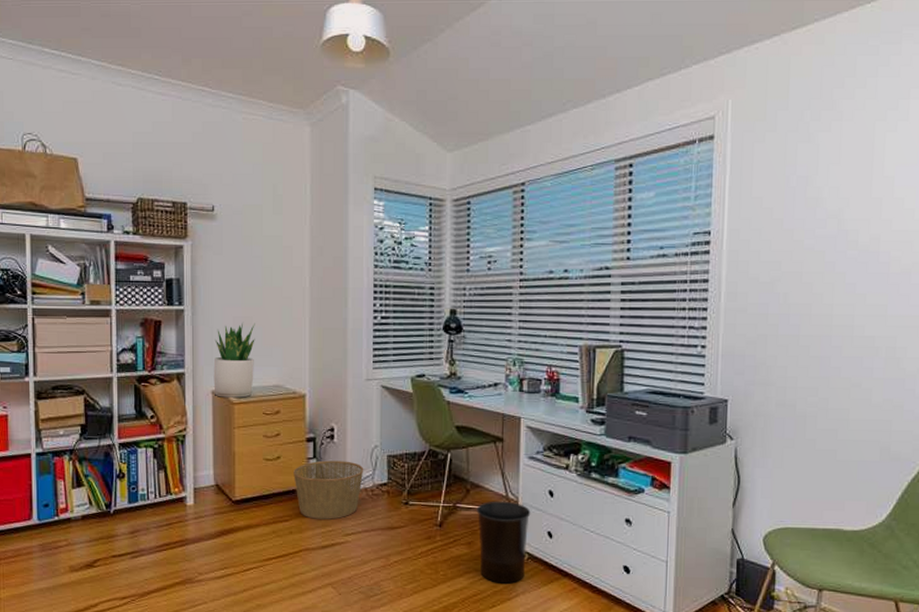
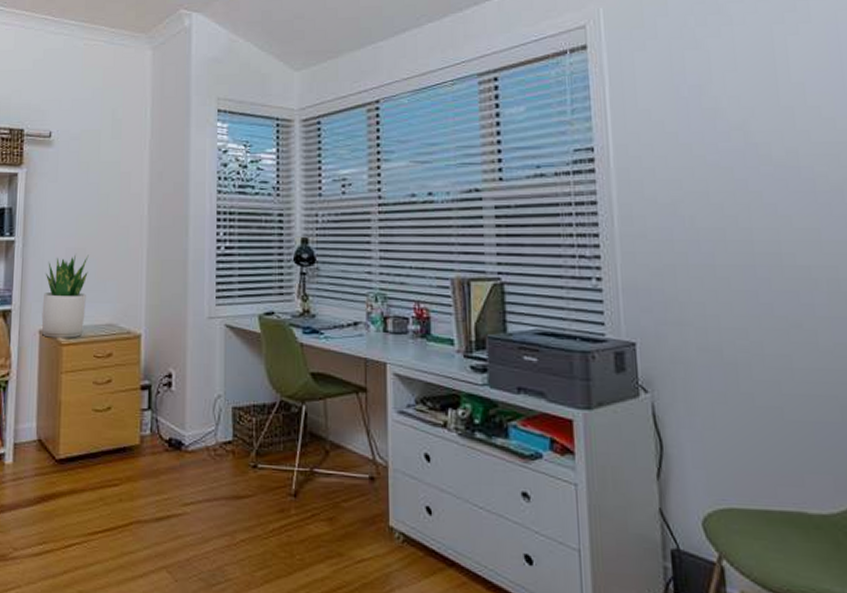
basket: present [294,460,364,520] -> none [125,412,206,485]
waste bin: present [476,501,531,584] -> none [338,465,404,574]

